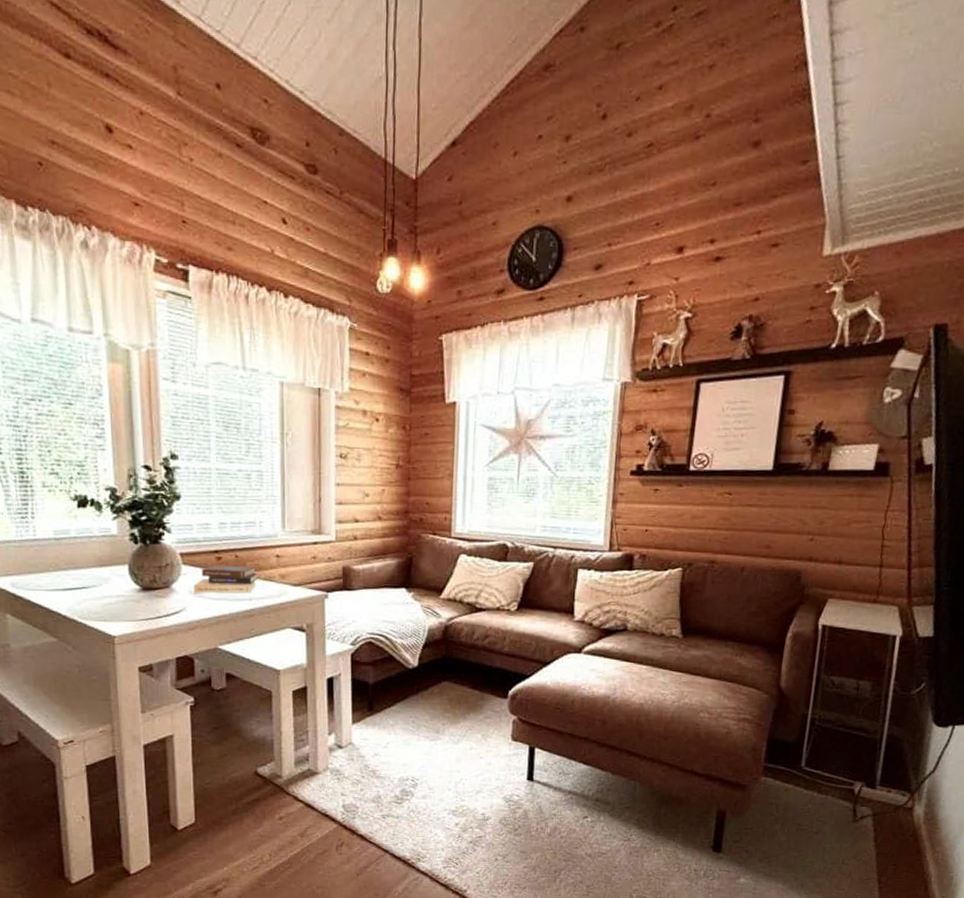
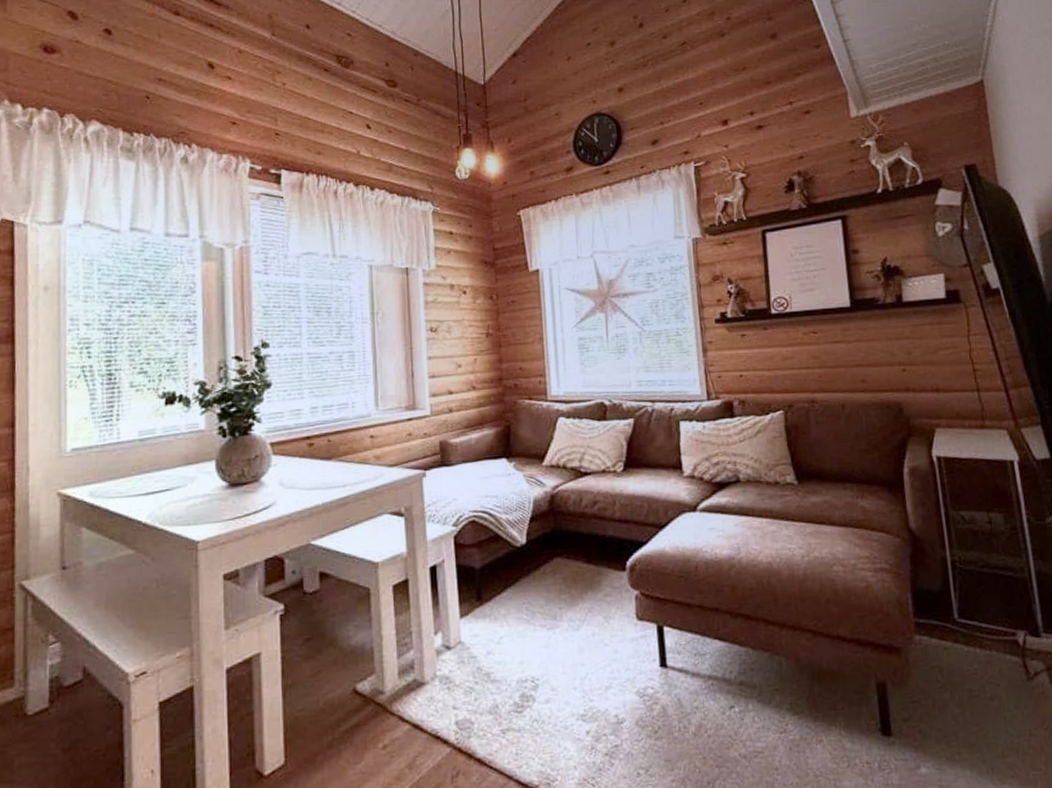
books: present [193,564,258,594] -> none [284,450,352,485]

